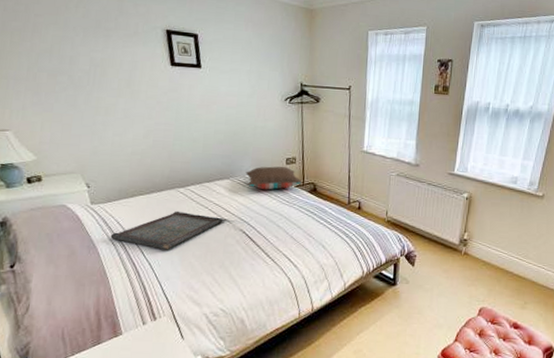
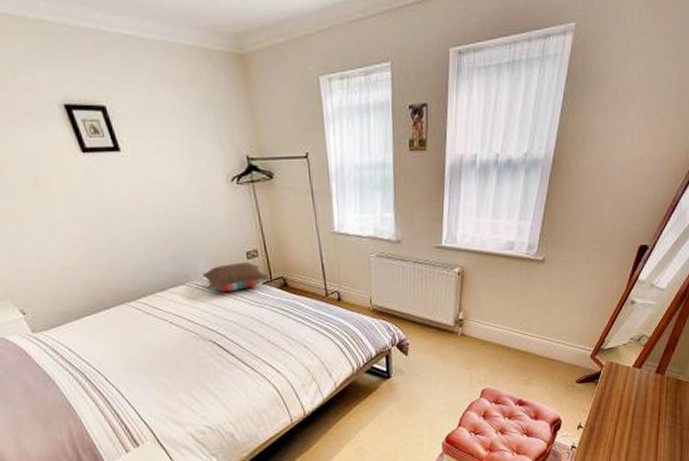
serving tray: present [110,211,222,250] -> none [65,328,187,373]

